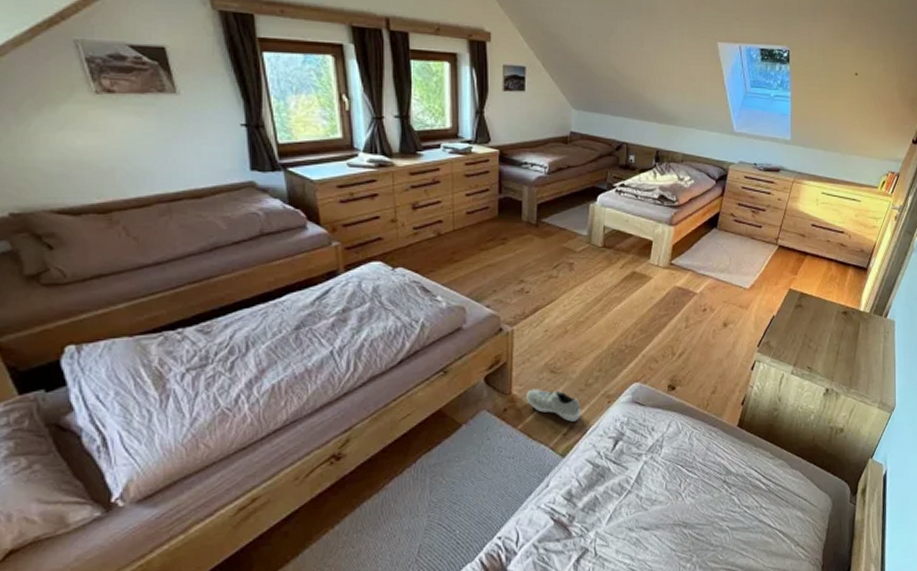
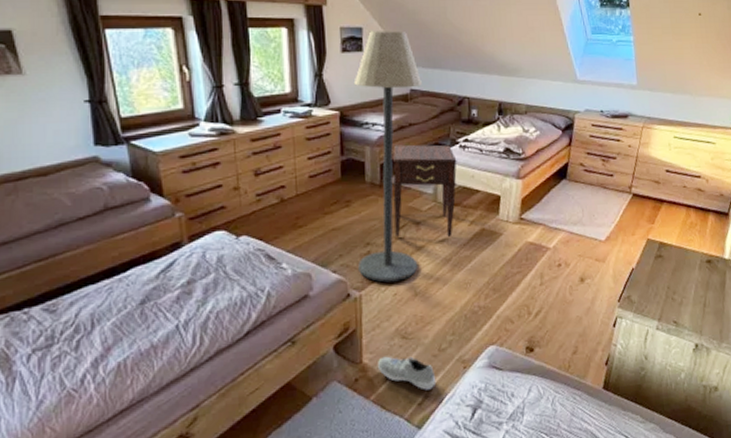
floor lamp: none [512,71,582,319] -> present [353,31,422,283]
nightstand: none [548,186,613,278] -> present [392,144,457,238]

